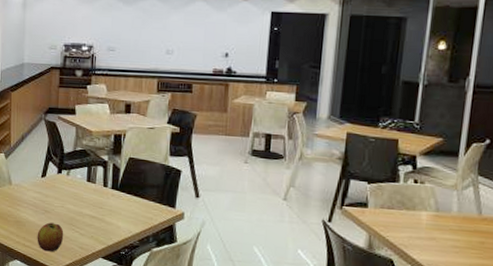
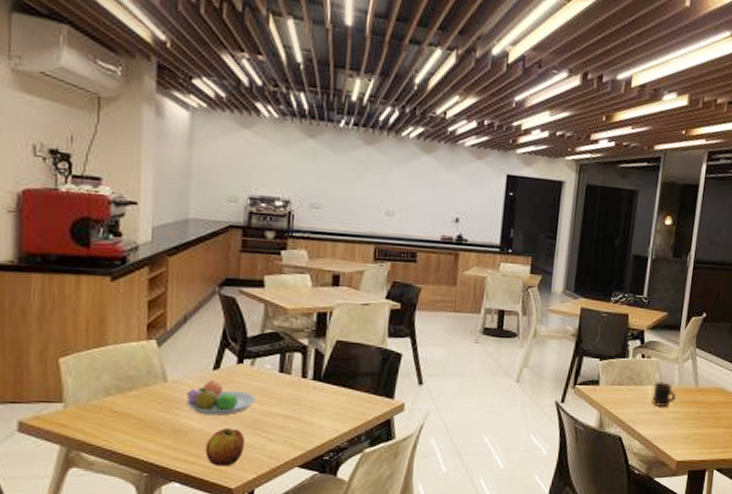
fruit bowl: none [24,185,71,213] -> present [186,379,257,416]
mug: none [427,207,455,235] -> present [652,381,676,408]

